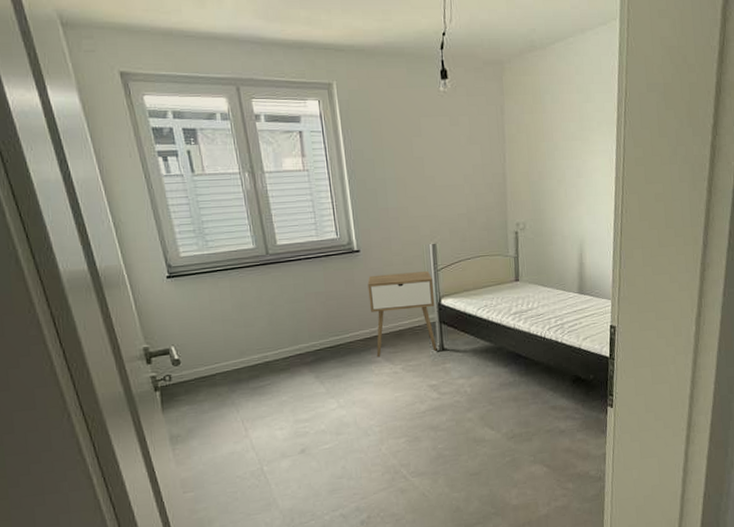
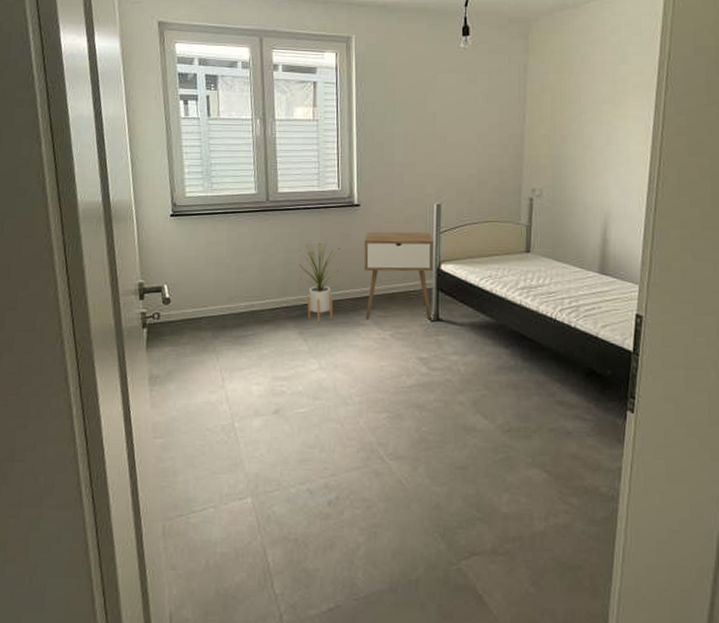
house plant: none [305,287,346,366] -> present [299,240,339,323]

